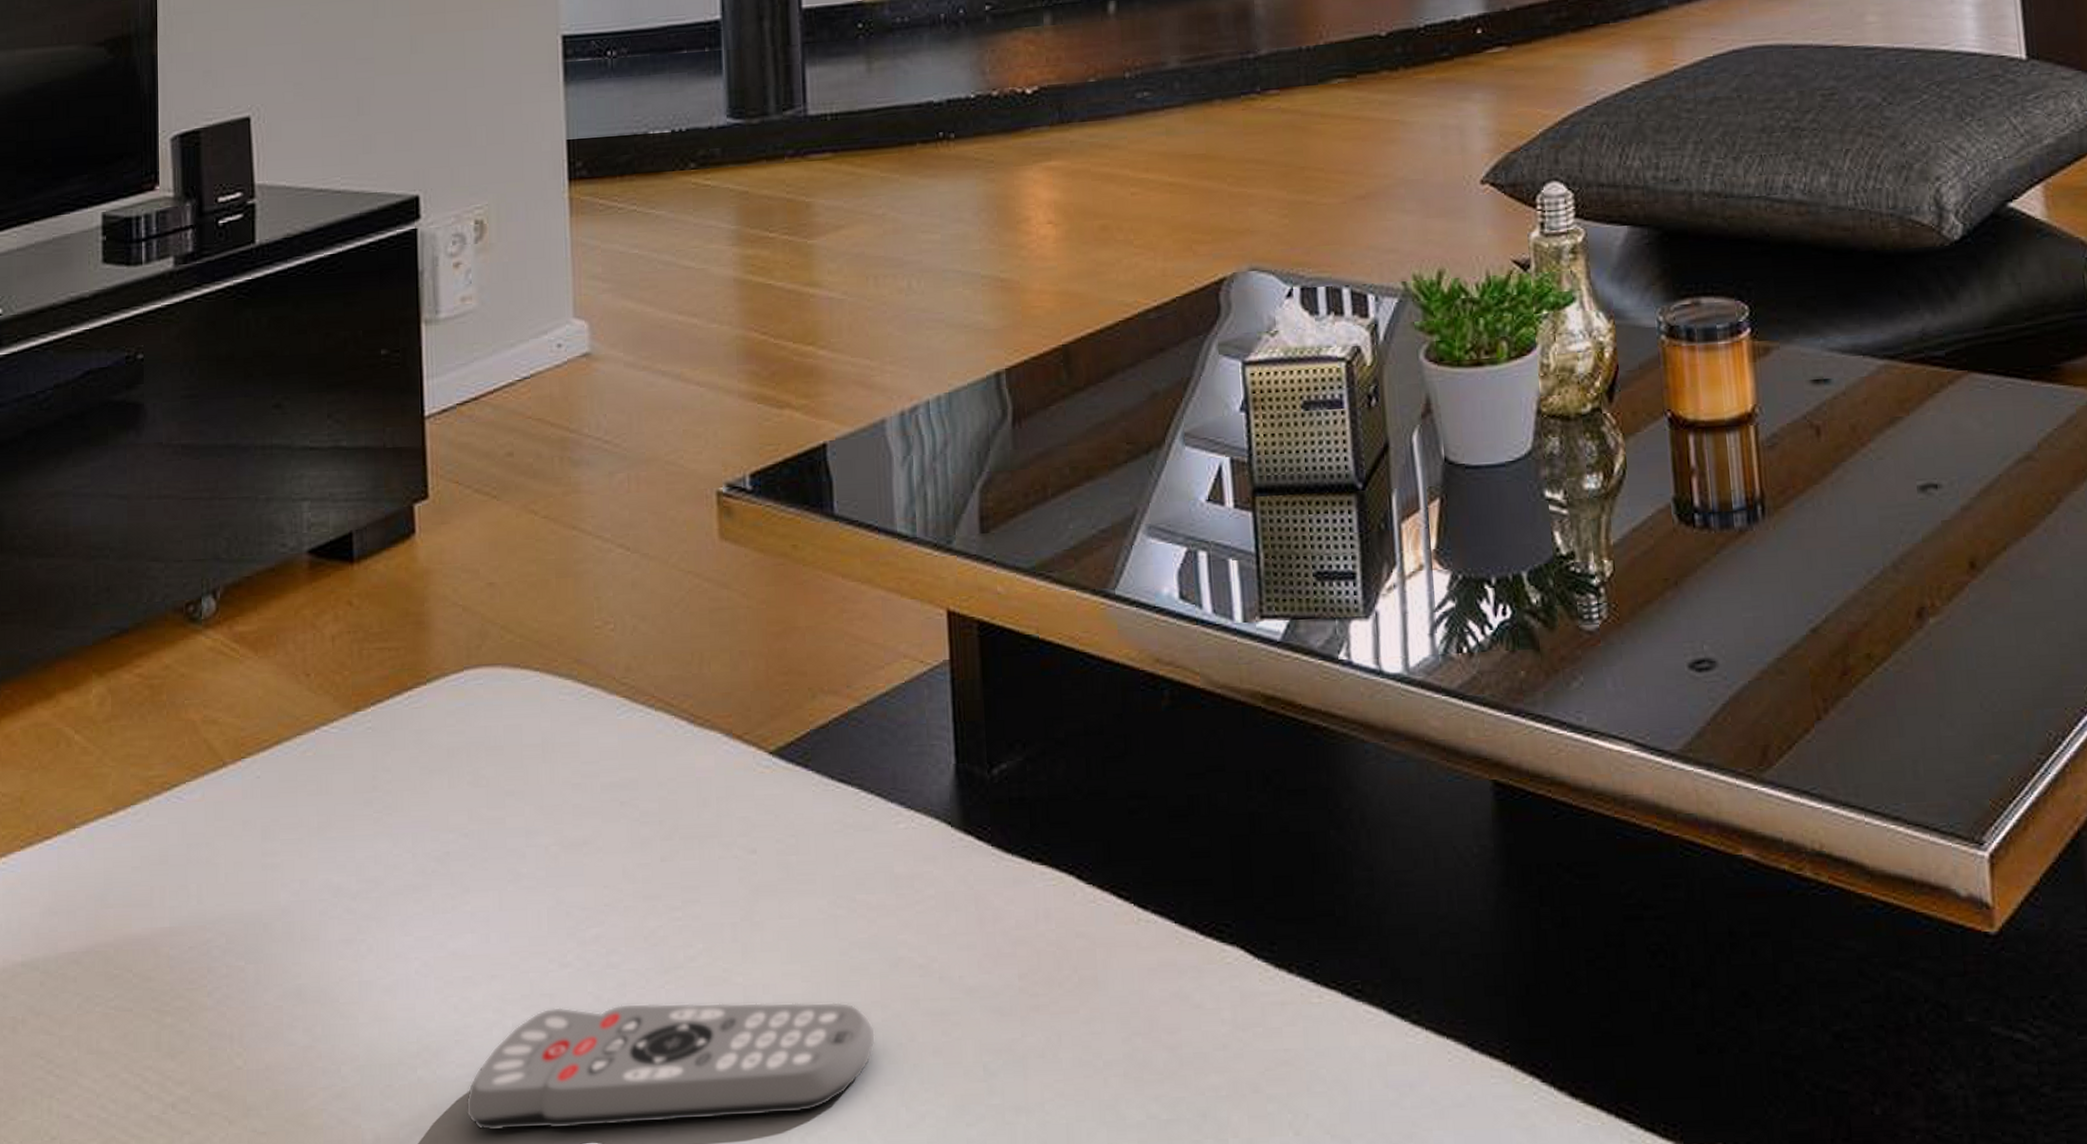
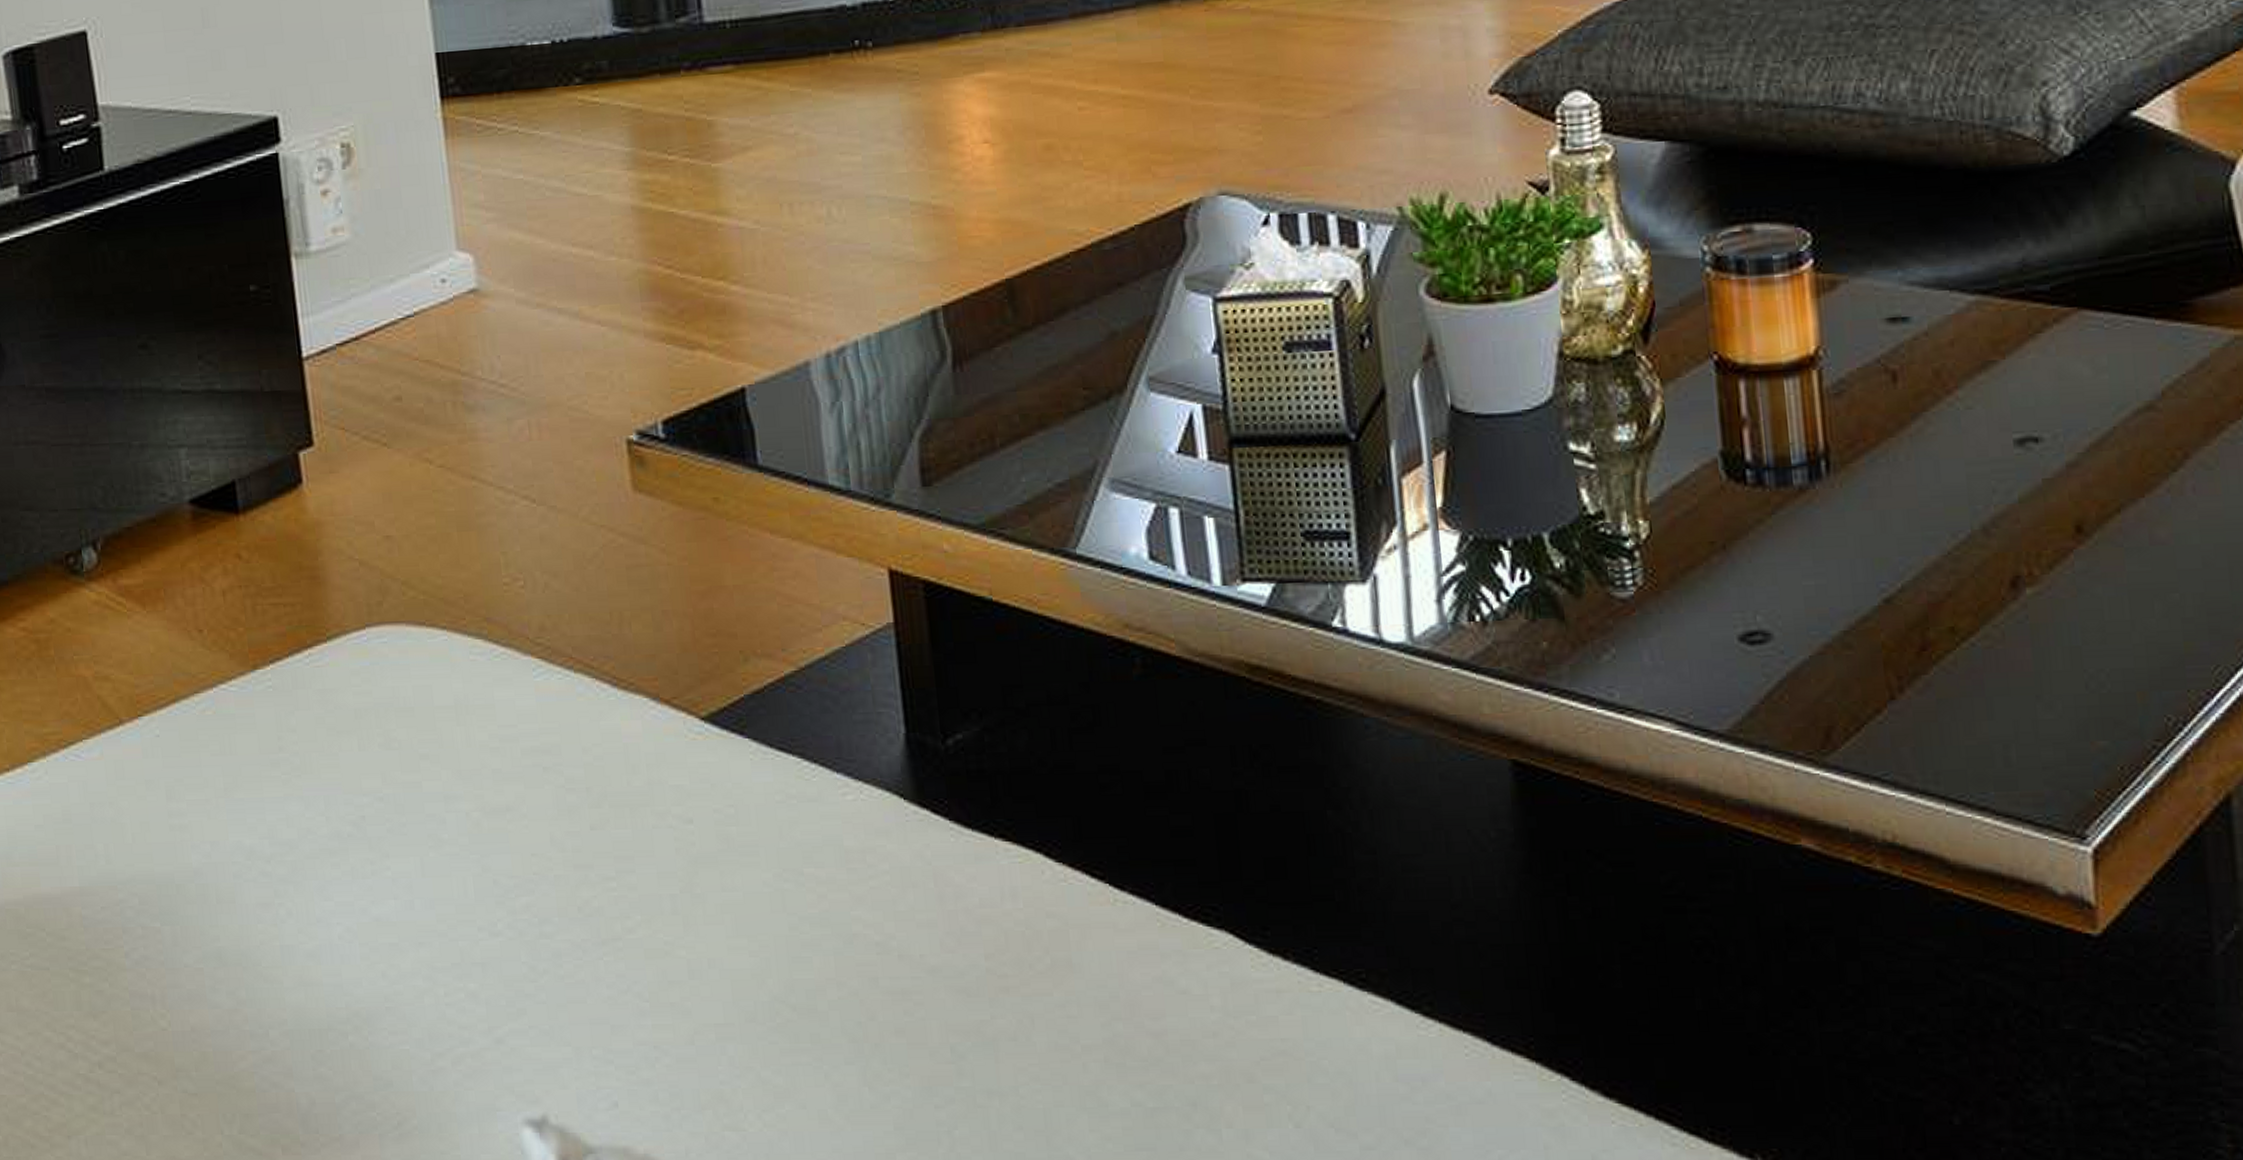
remote control: present [465,1002,875,1131] -> none [400,974,832,1099]

